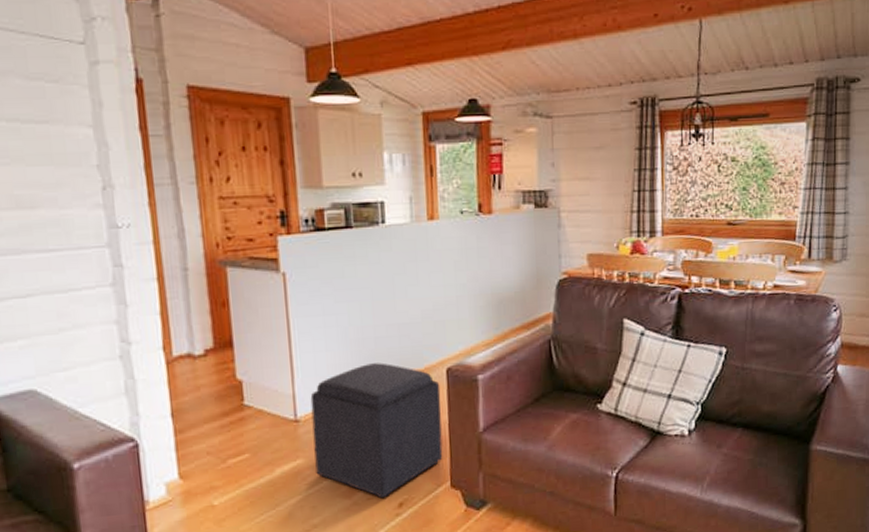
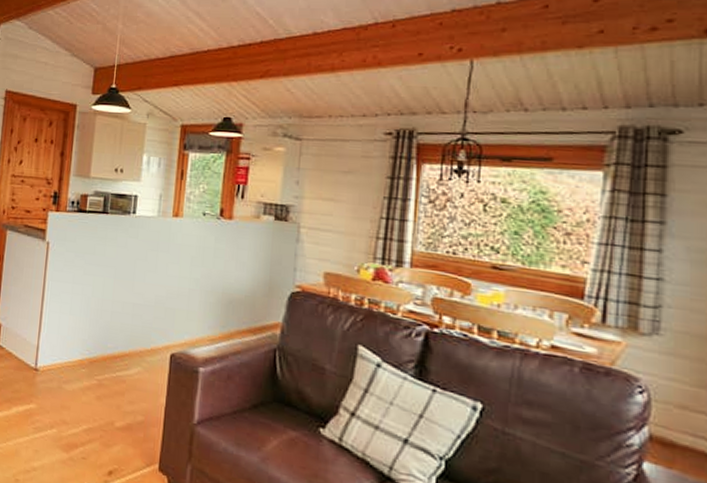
ottoman: present [310,363,443,499] -> none [44,333,163,462]

